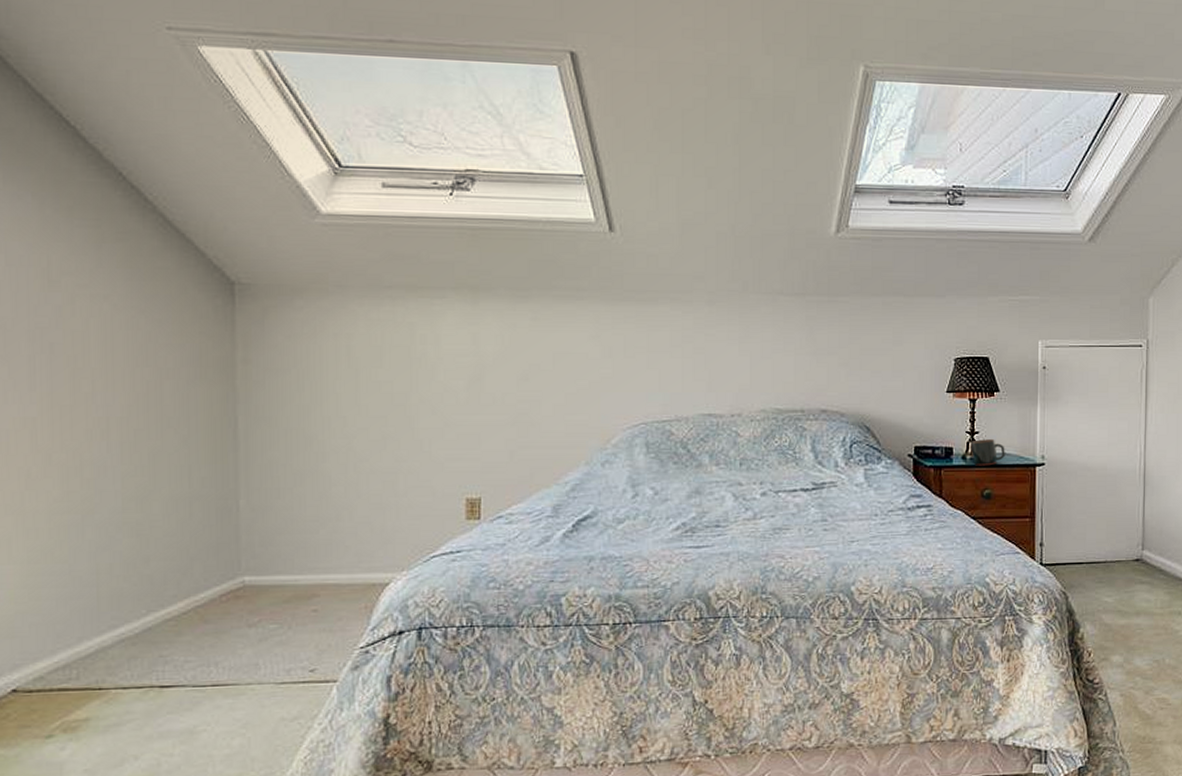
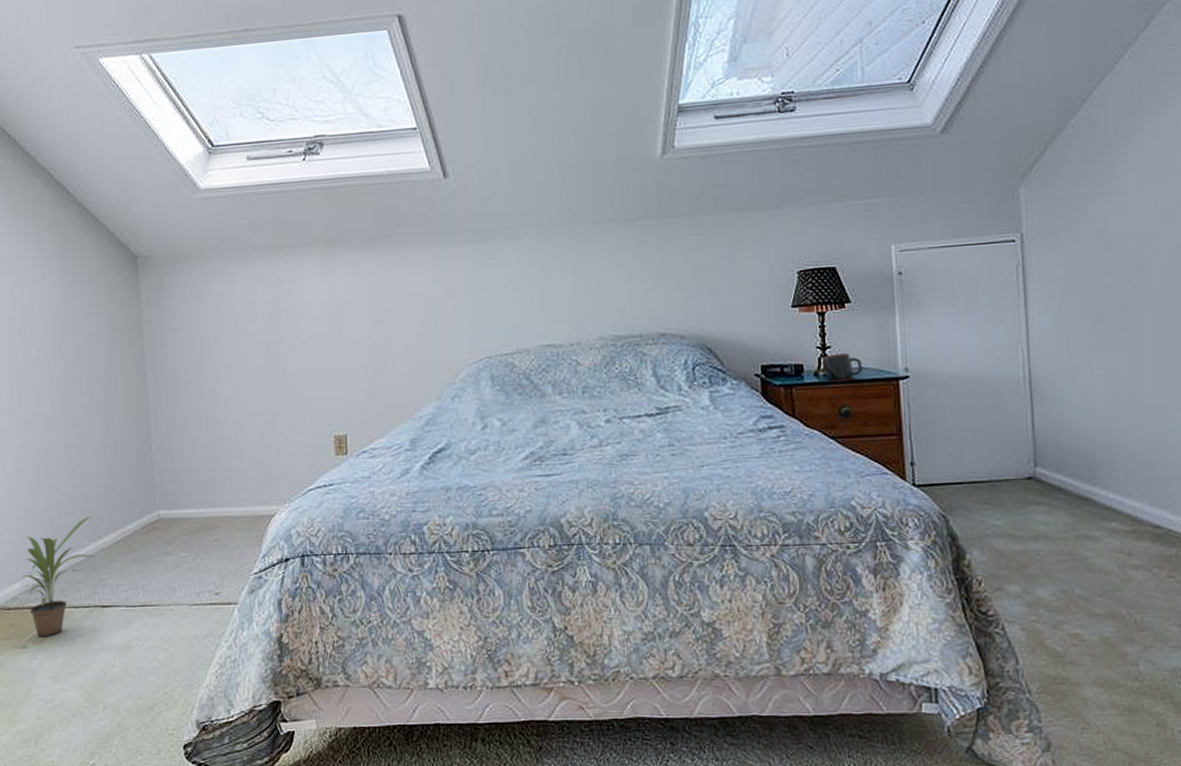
potted plant: none [41,581,155,724] -> present [15,516,95,637]

